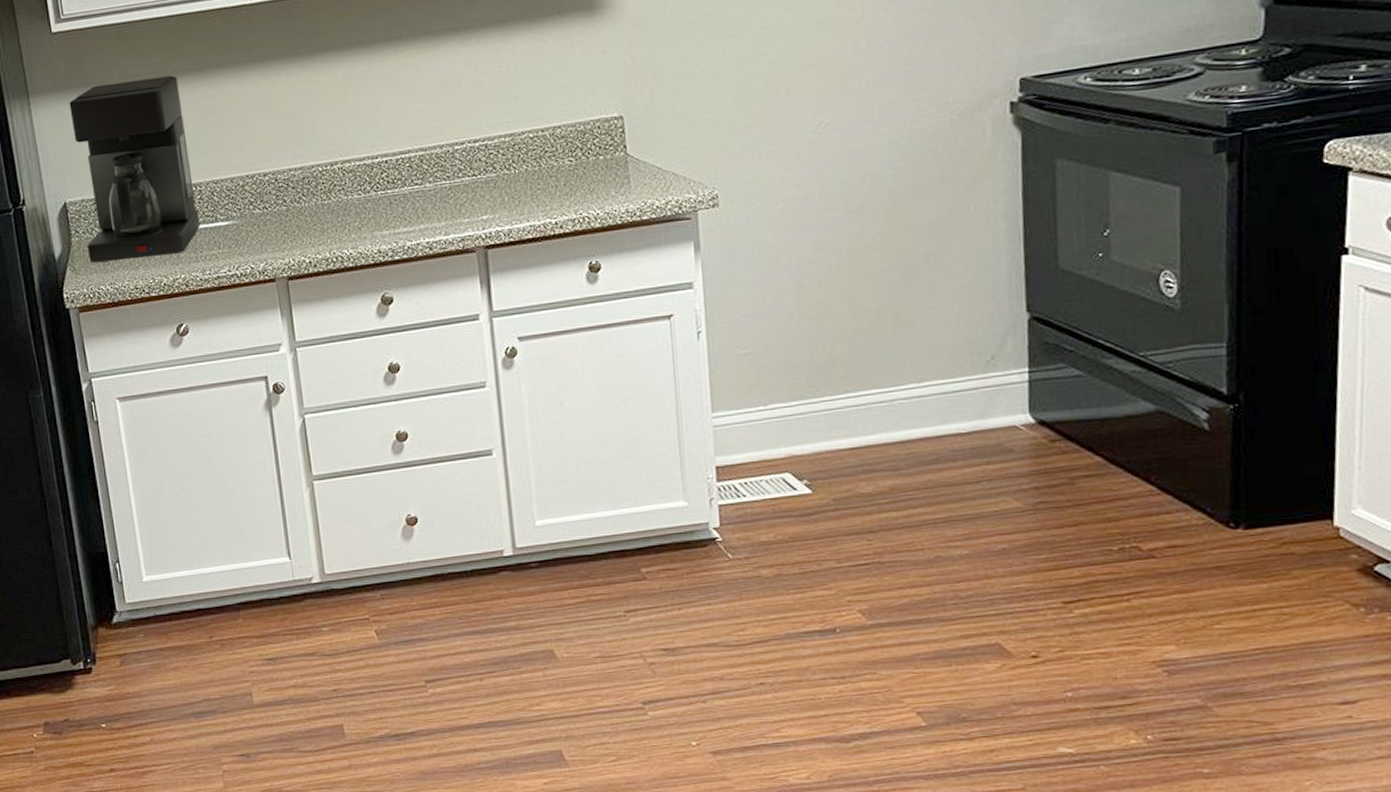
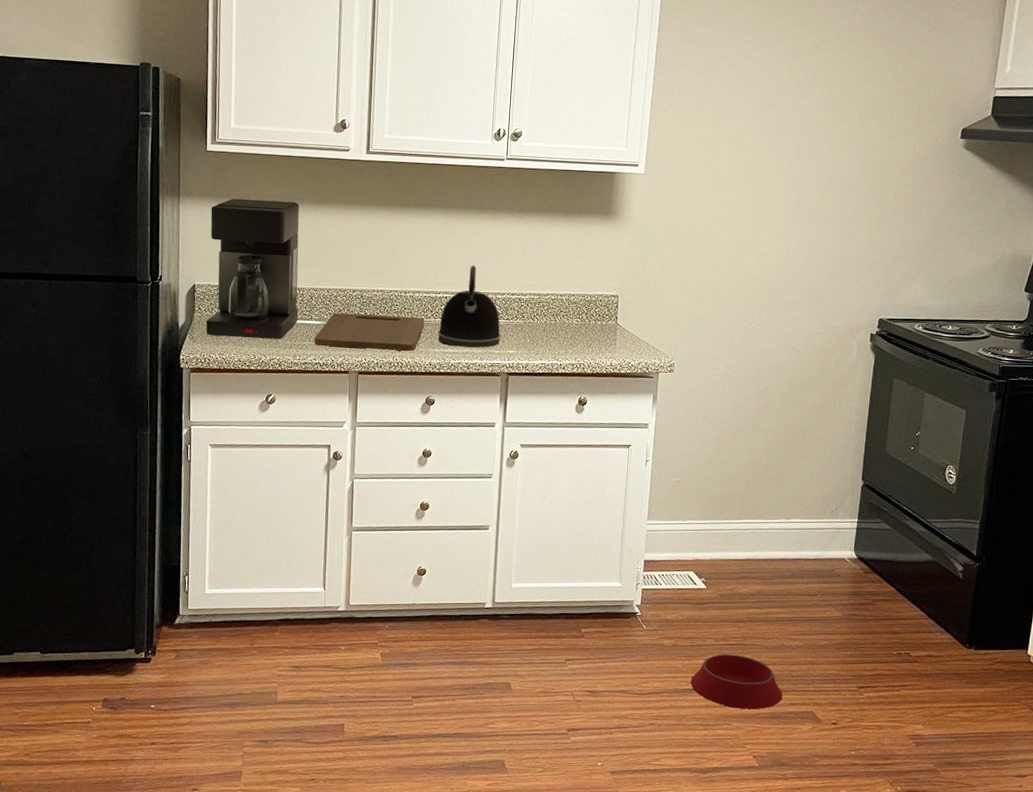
cutting board: none [224,193,363,254] -> present [314,313,424,352]
kettle: none [382,112,469,224] -> present [437,265,501,349]
pet bowl: none [808,577,949,650] -> present [690,654,783,710]

